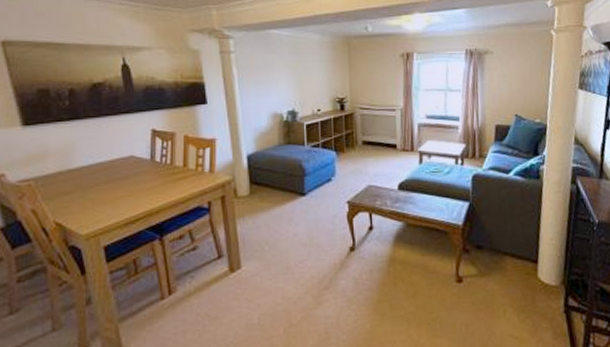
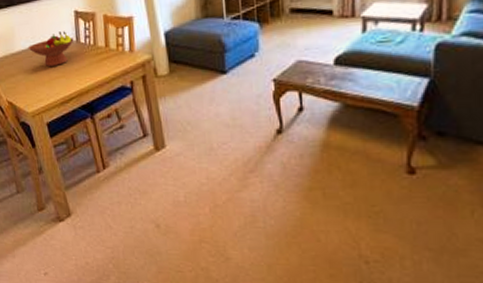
fruit bowl: none [90,149,148,185] -> present [28,31,74,66]

